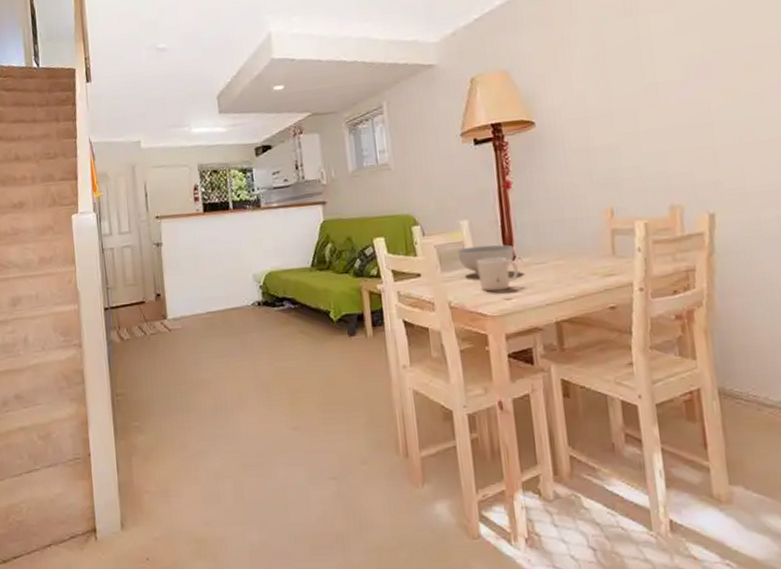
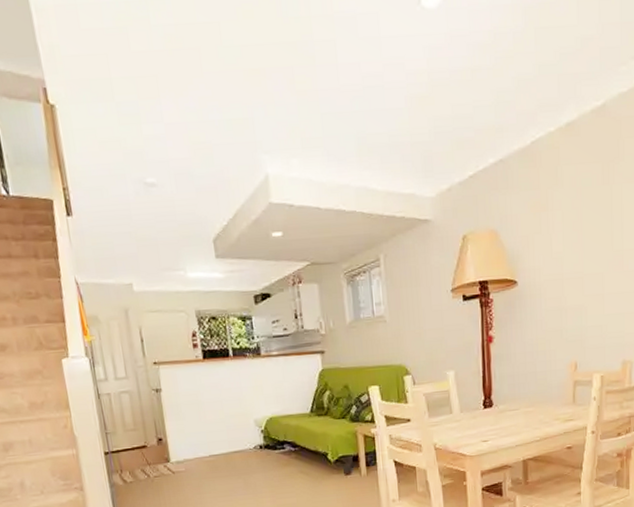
bowl: present [457,244,515,276] -> none [443,393,492,421]
mug: present [477,257,518,292] -> none [460,404,495,435]

